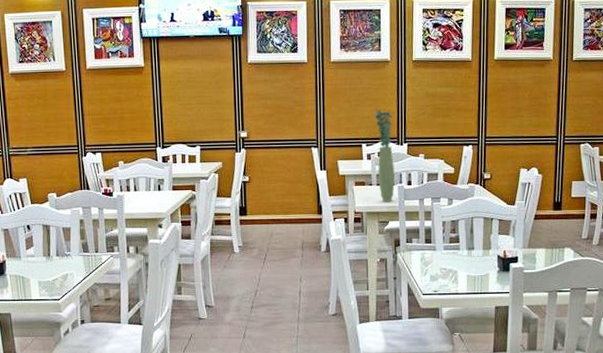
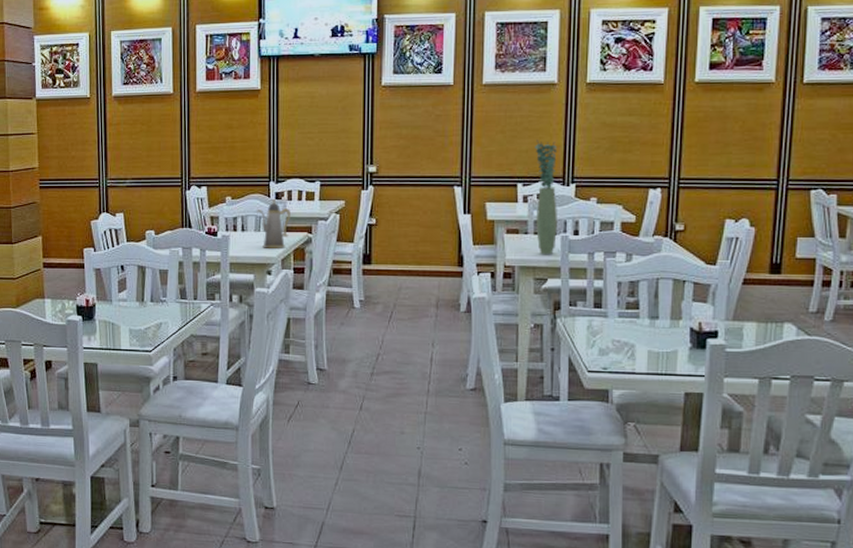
coffee pot: none [147,162,176,206] -> present [257,198,290,250]

